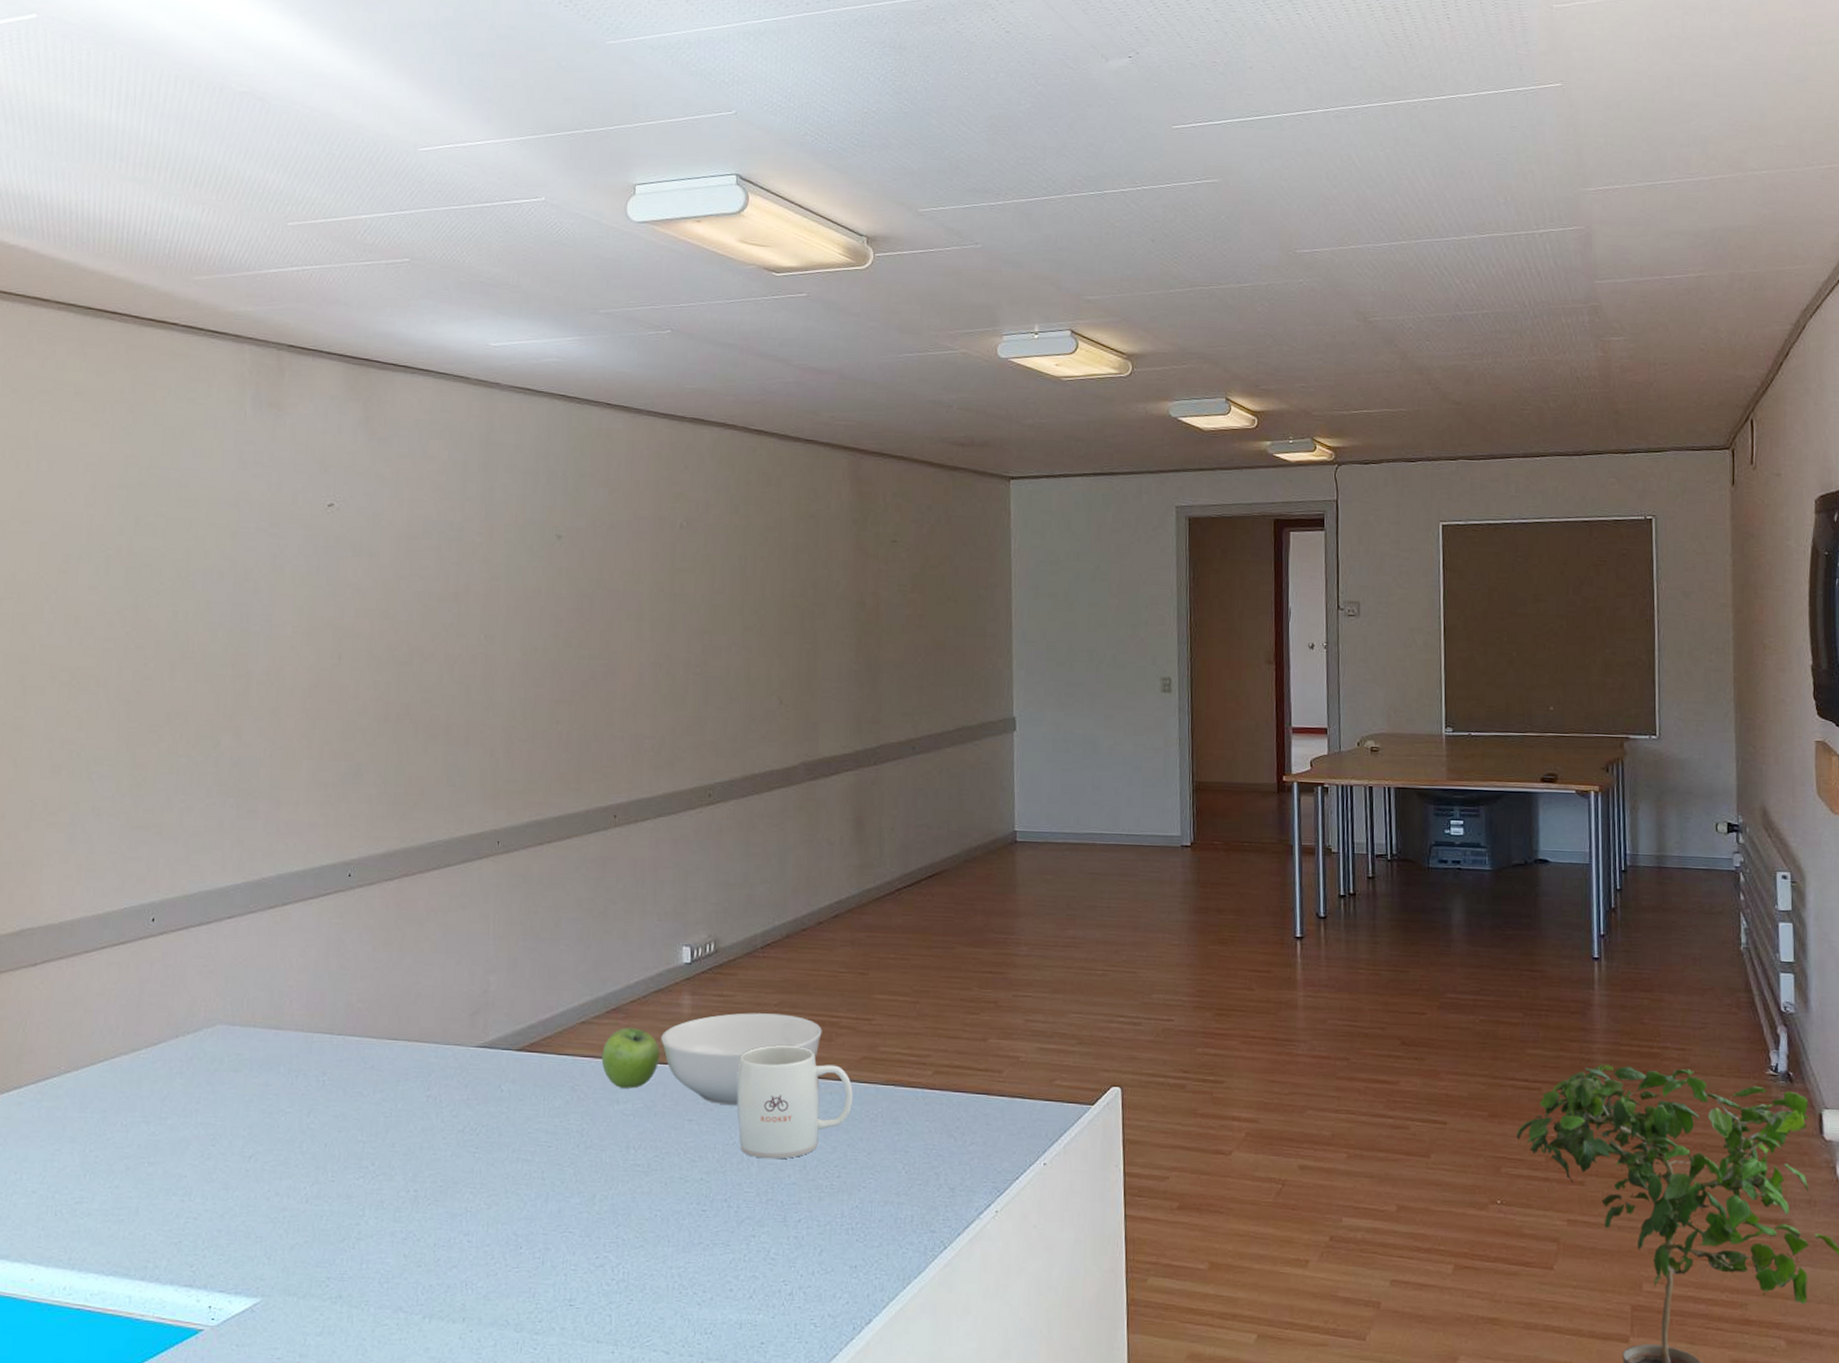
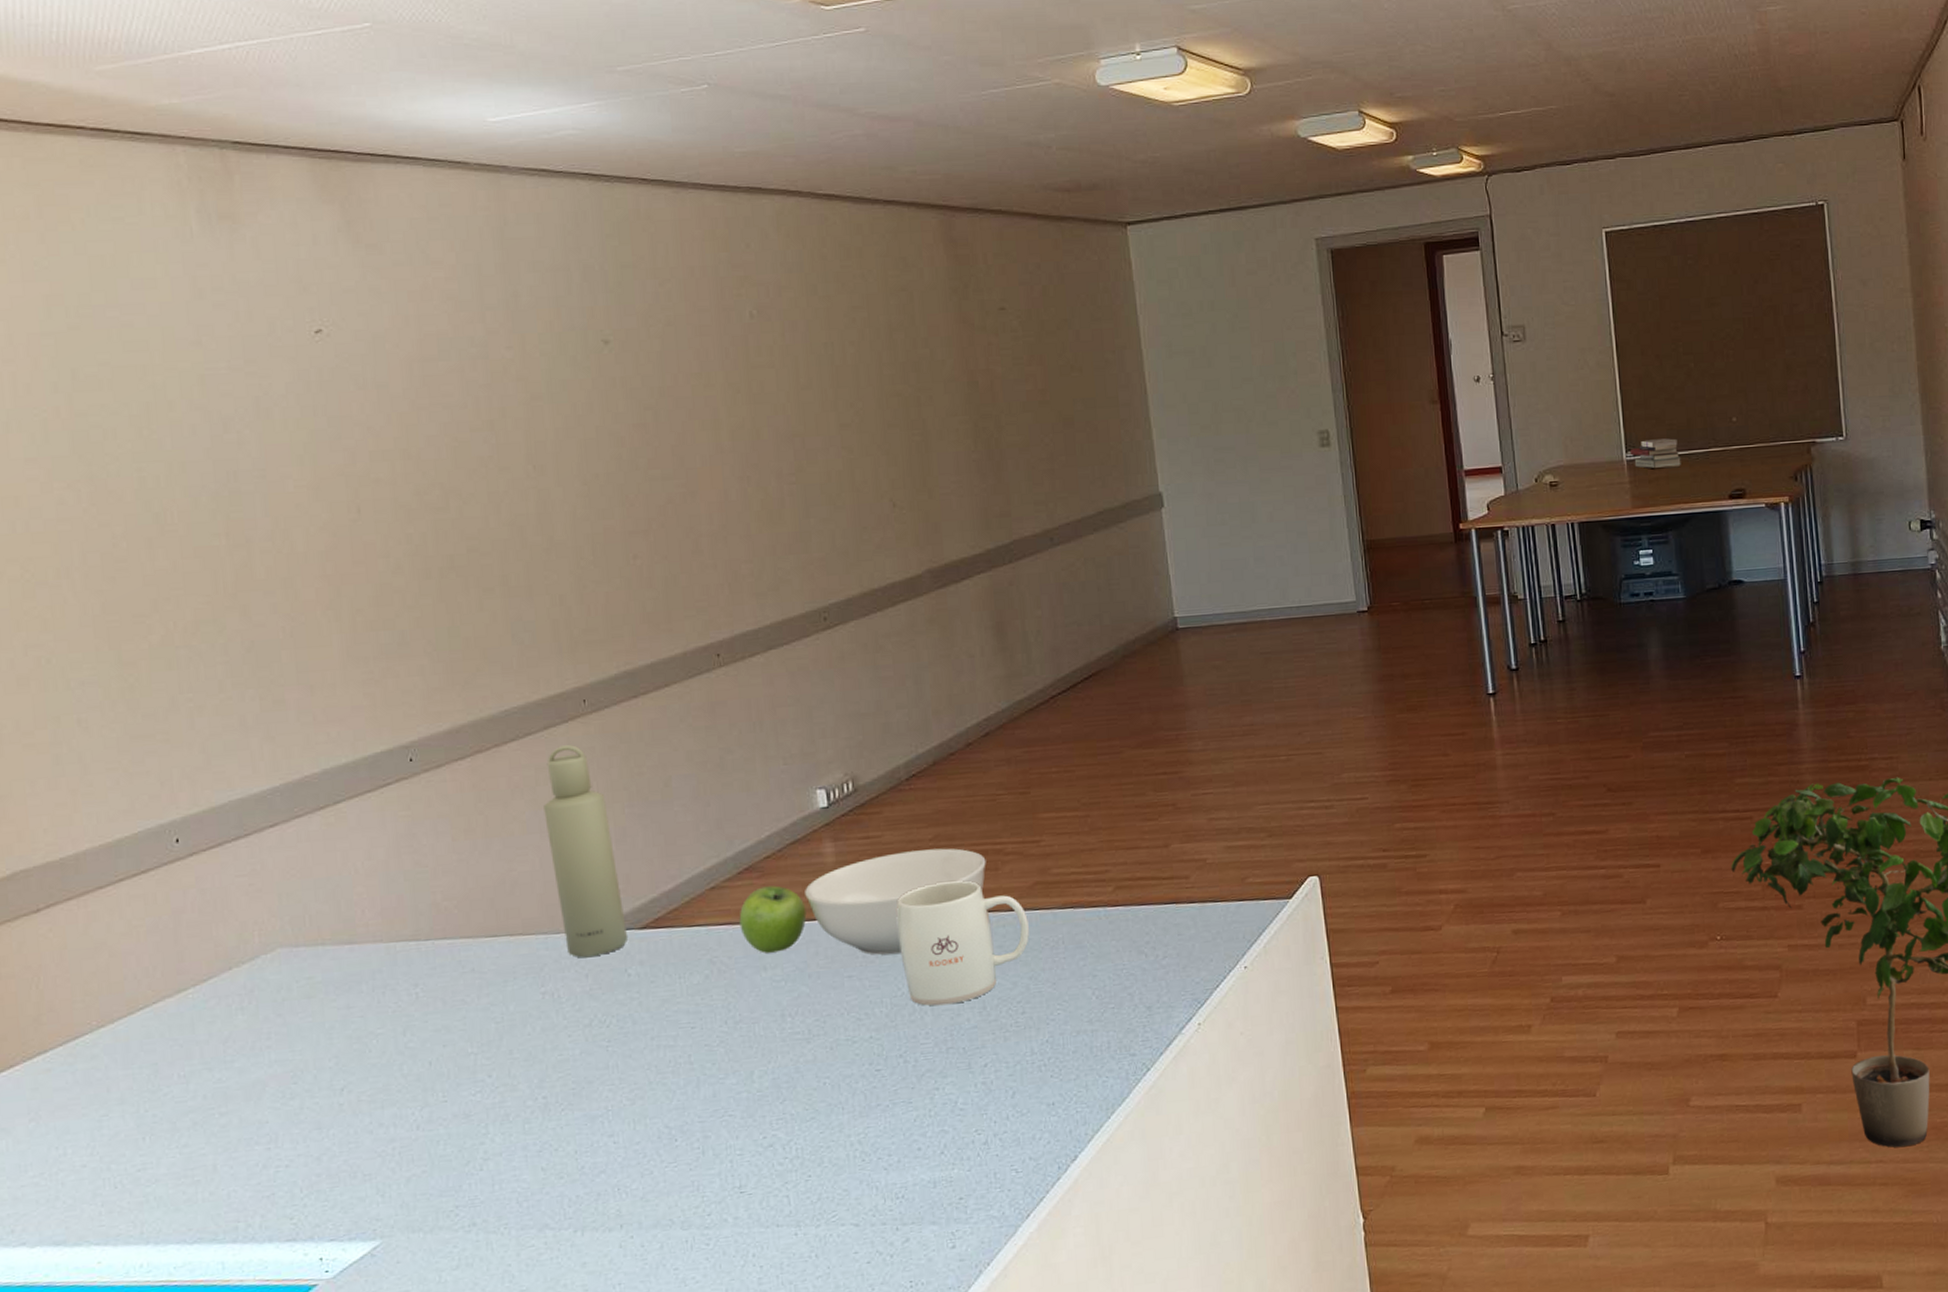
bottle: none [451,878,506,1070] -> present [544,744,629,958]
books: none [1449,718,1497,748] -> present [1629,438,1681,471]

